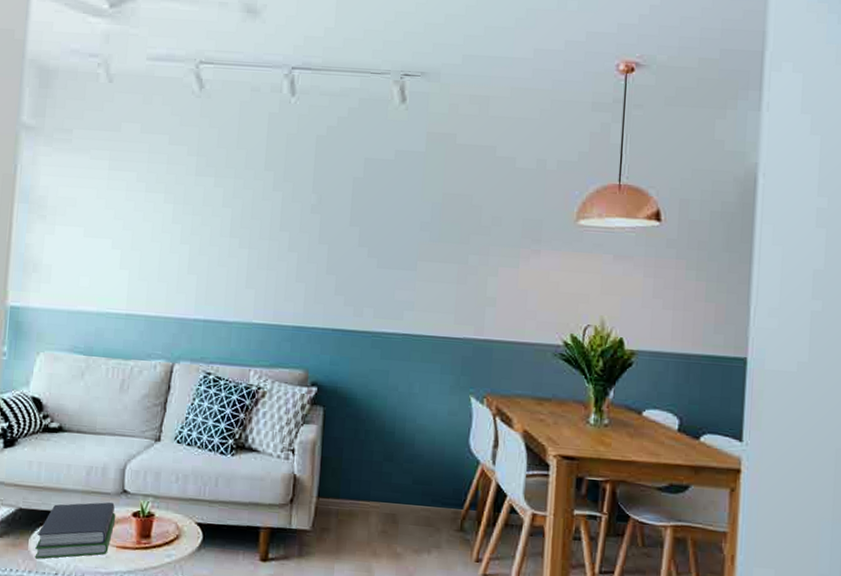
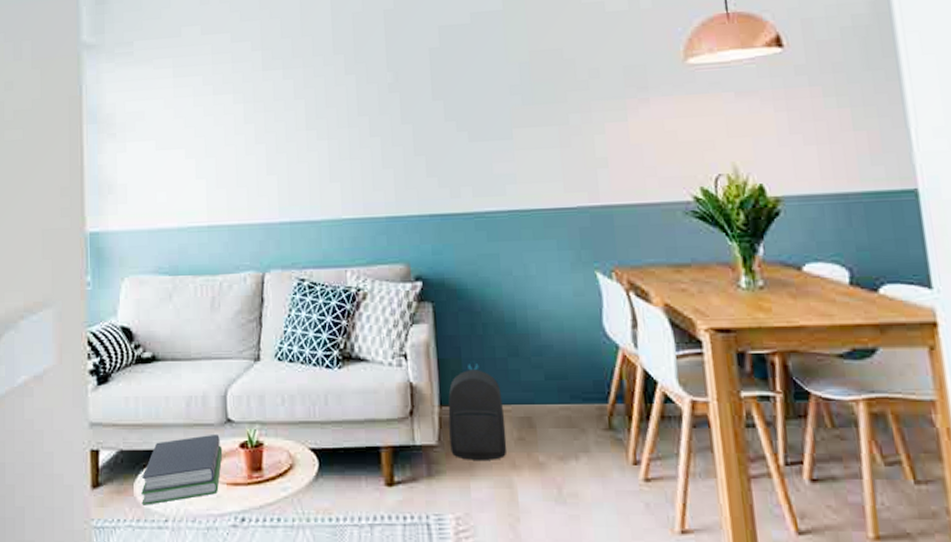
backpack: none [322,461,373,548] -> present [448,361,507,460]

